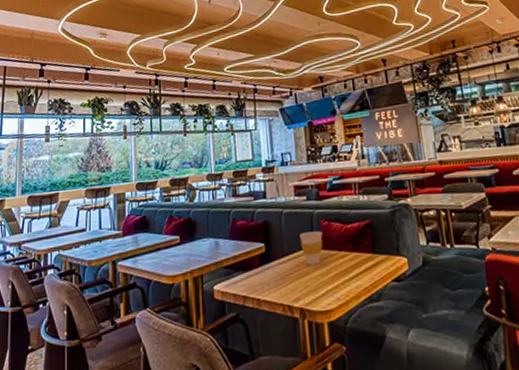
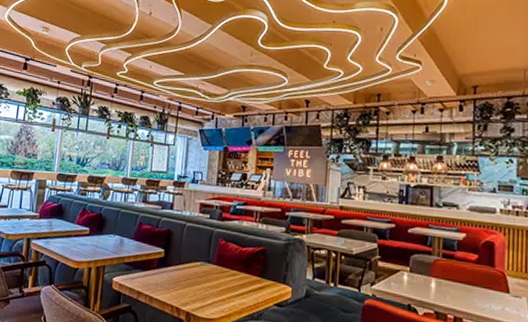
cup: present [300,231,323,265] -> none [197,246,219,277]

